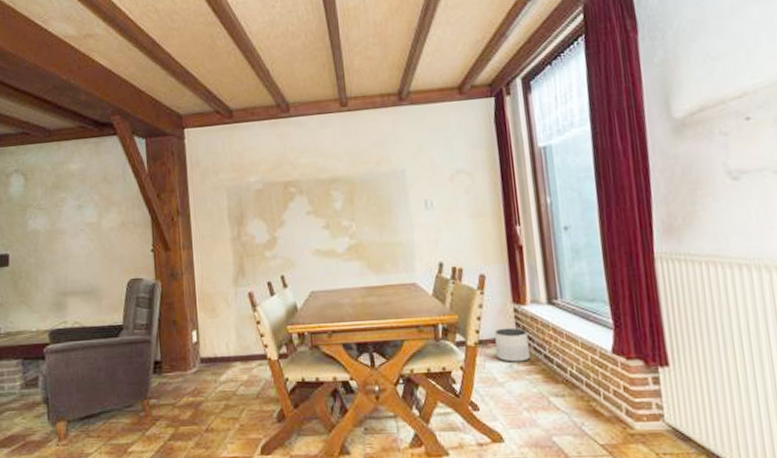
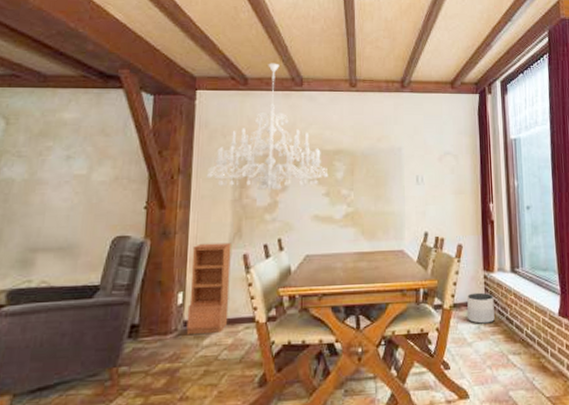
bookcase: none [200,281,242,372] -> present [186,242,231,336]
chandelier: none [204,90,327,228] -> present [206,63,329,192]

